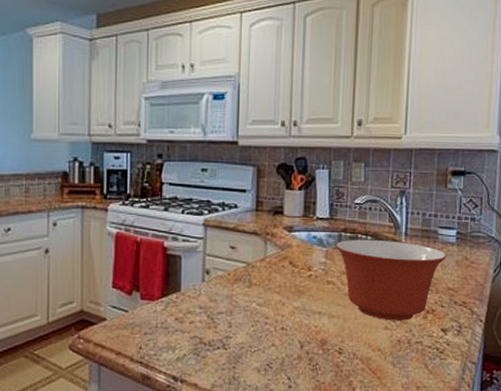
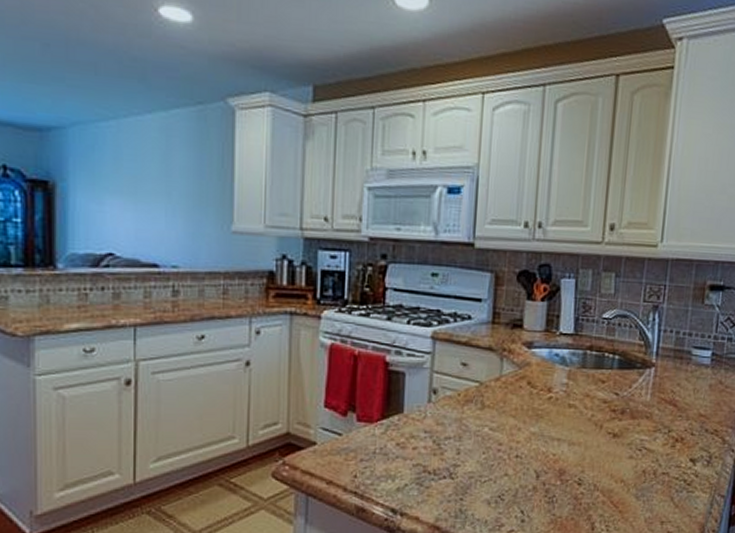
mixing bowl: present [336,239,447,321] -> none [580,358,700,450]

